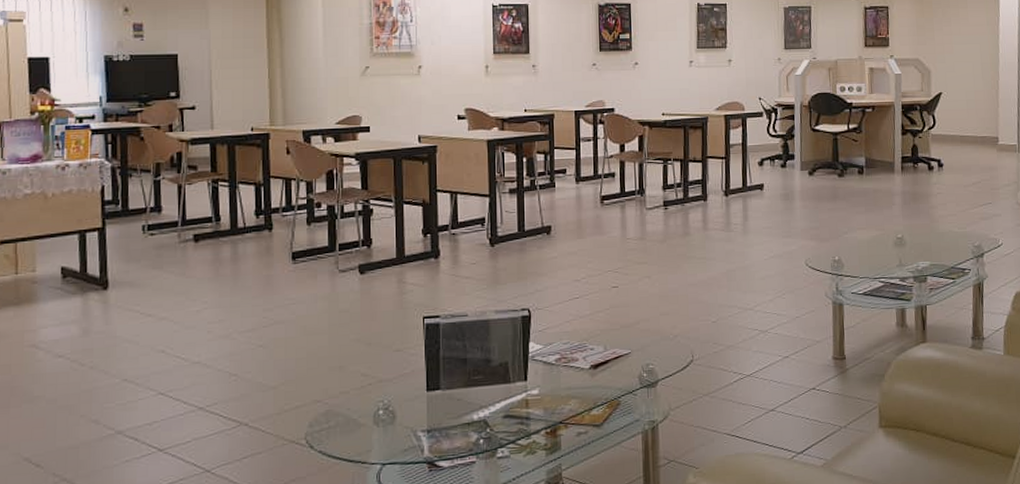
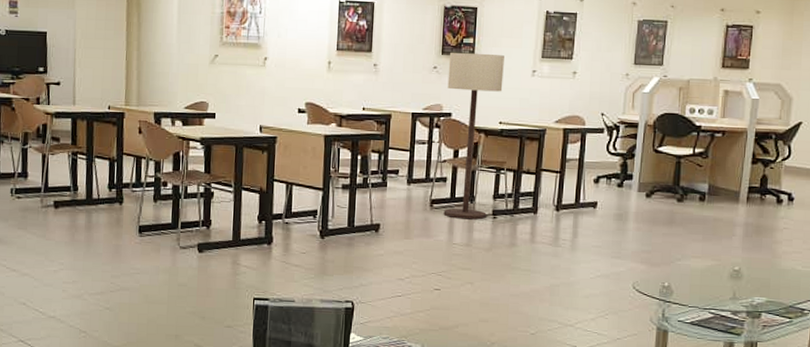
floor lamp: none [607,47,662,213] -> present [443,52,504,220]

